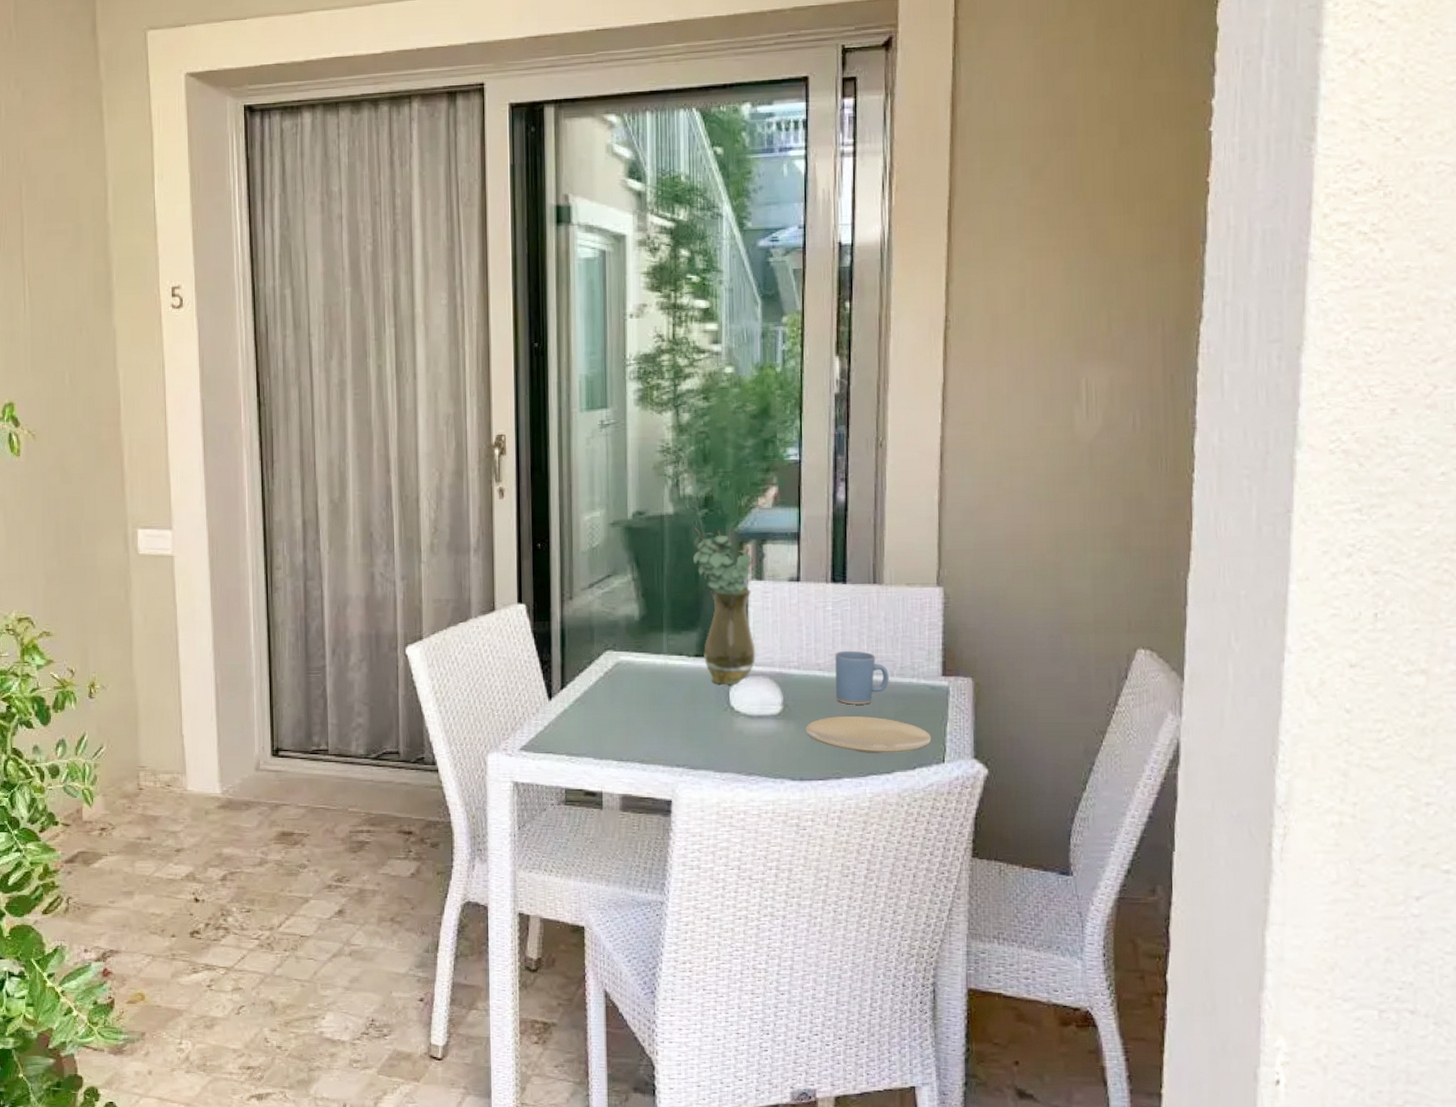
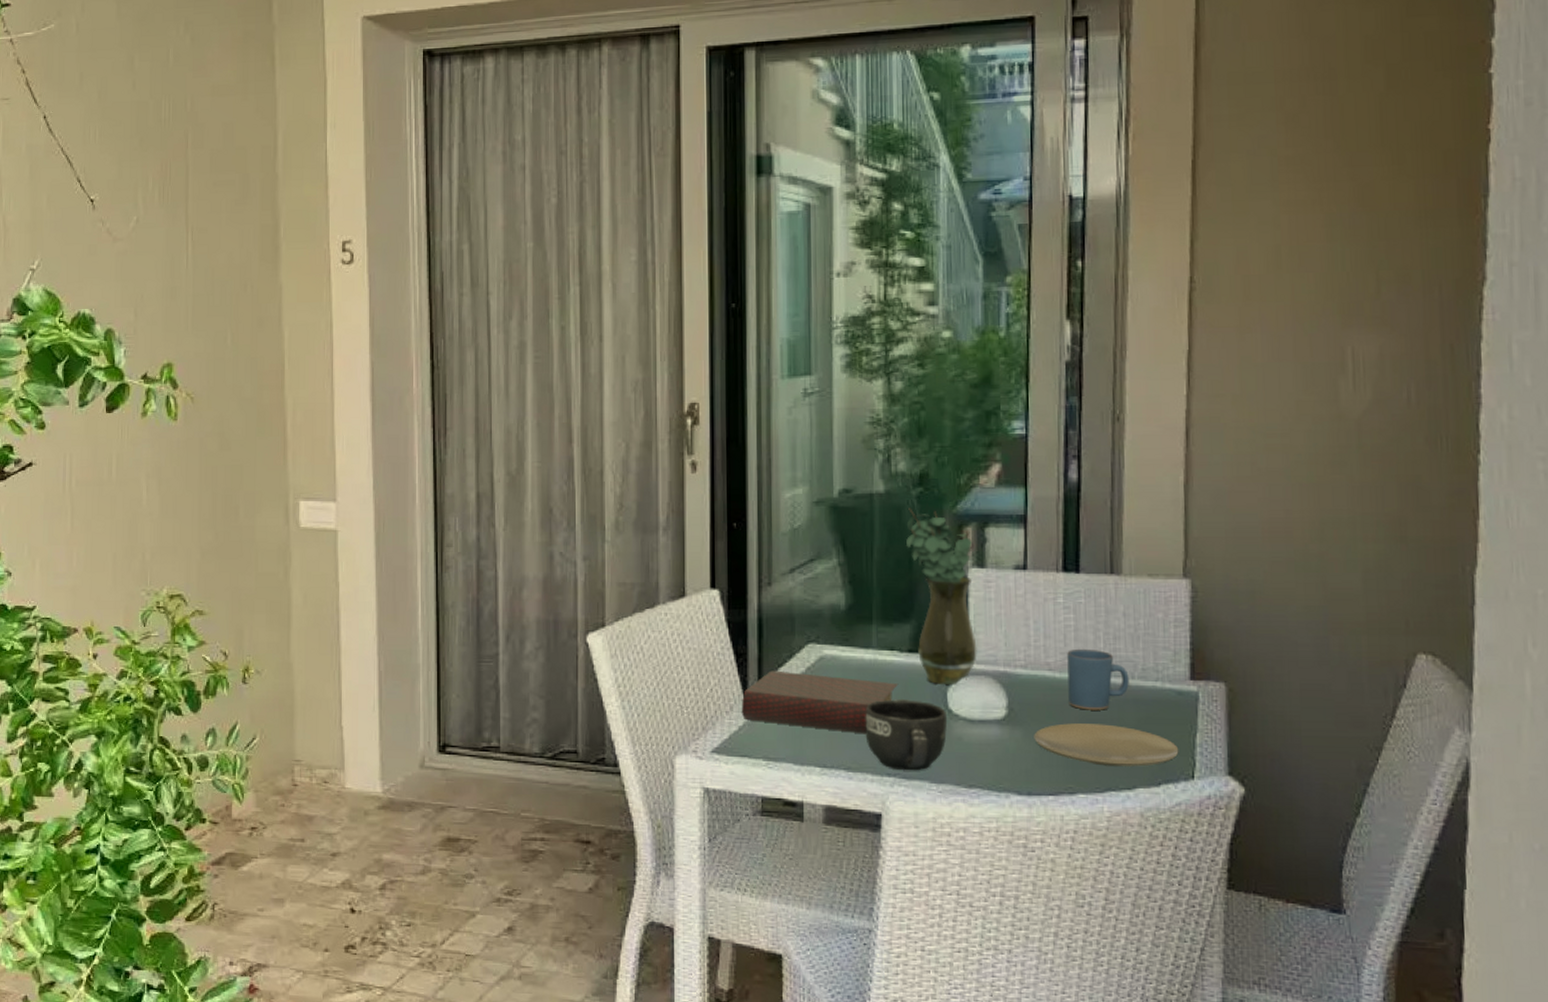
book: none [546,675,687,731] -> present [741,670,899,734]
mug: none [657,699,730,762] -> present [865,699,948,771]

